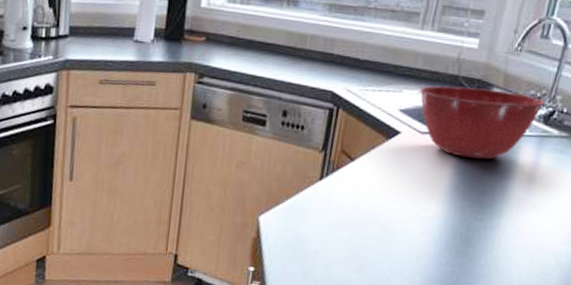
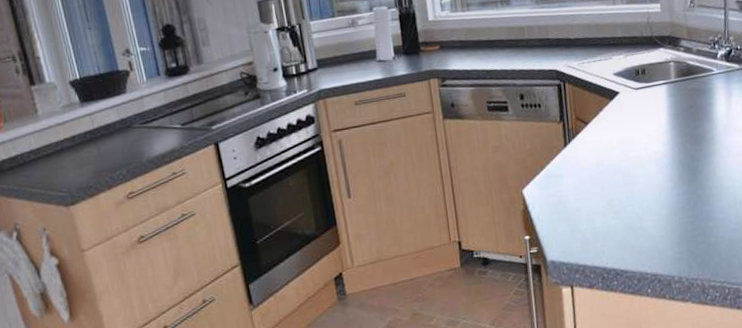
mixing bowl: present [420,86,545,159] -> none [625,41,722,102]

